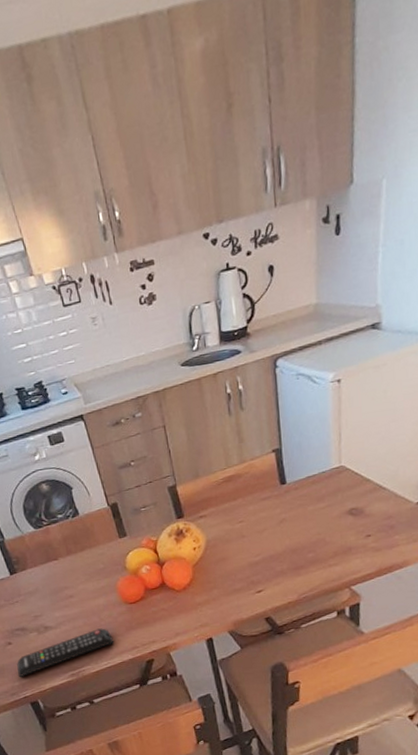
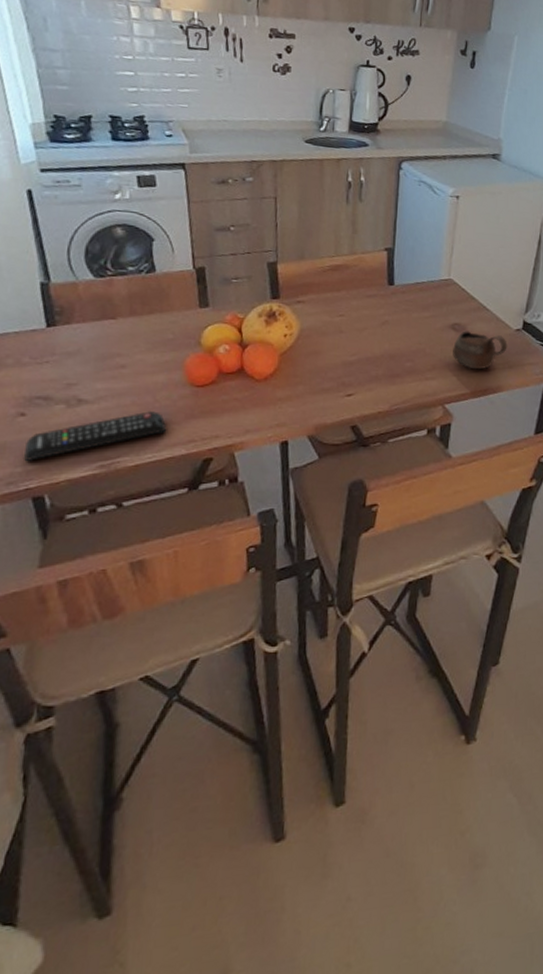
cup: none [353,511,410,550] -> present [453,331,508,370]

